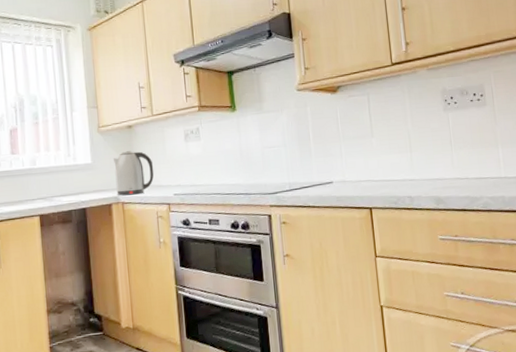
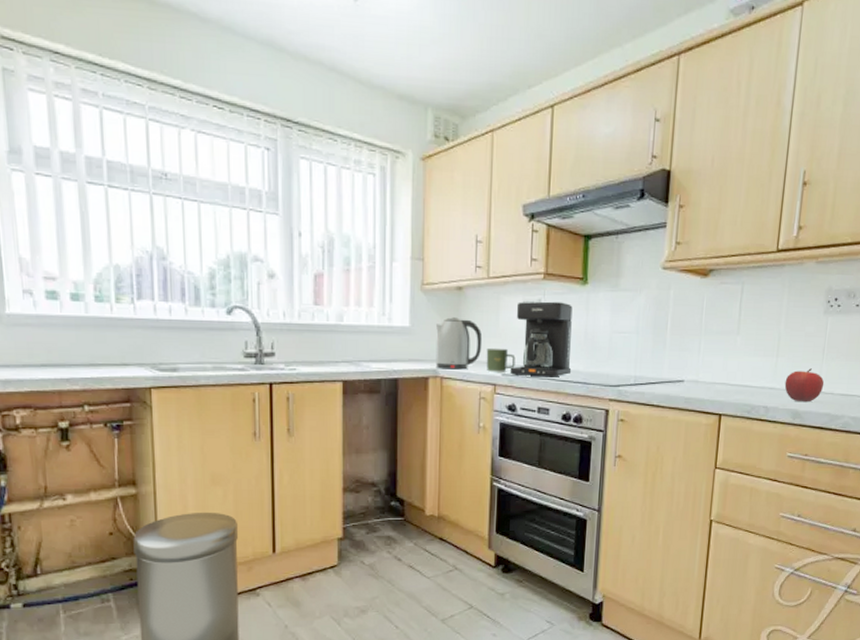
mug: none [158,171,184,194] -> present [486,347,516,372]
coffee maker: none [179,127,234,194] -> present [510,301,573,377]
fruit: none [422,158,458,190] -> present [784,368,825,403]

